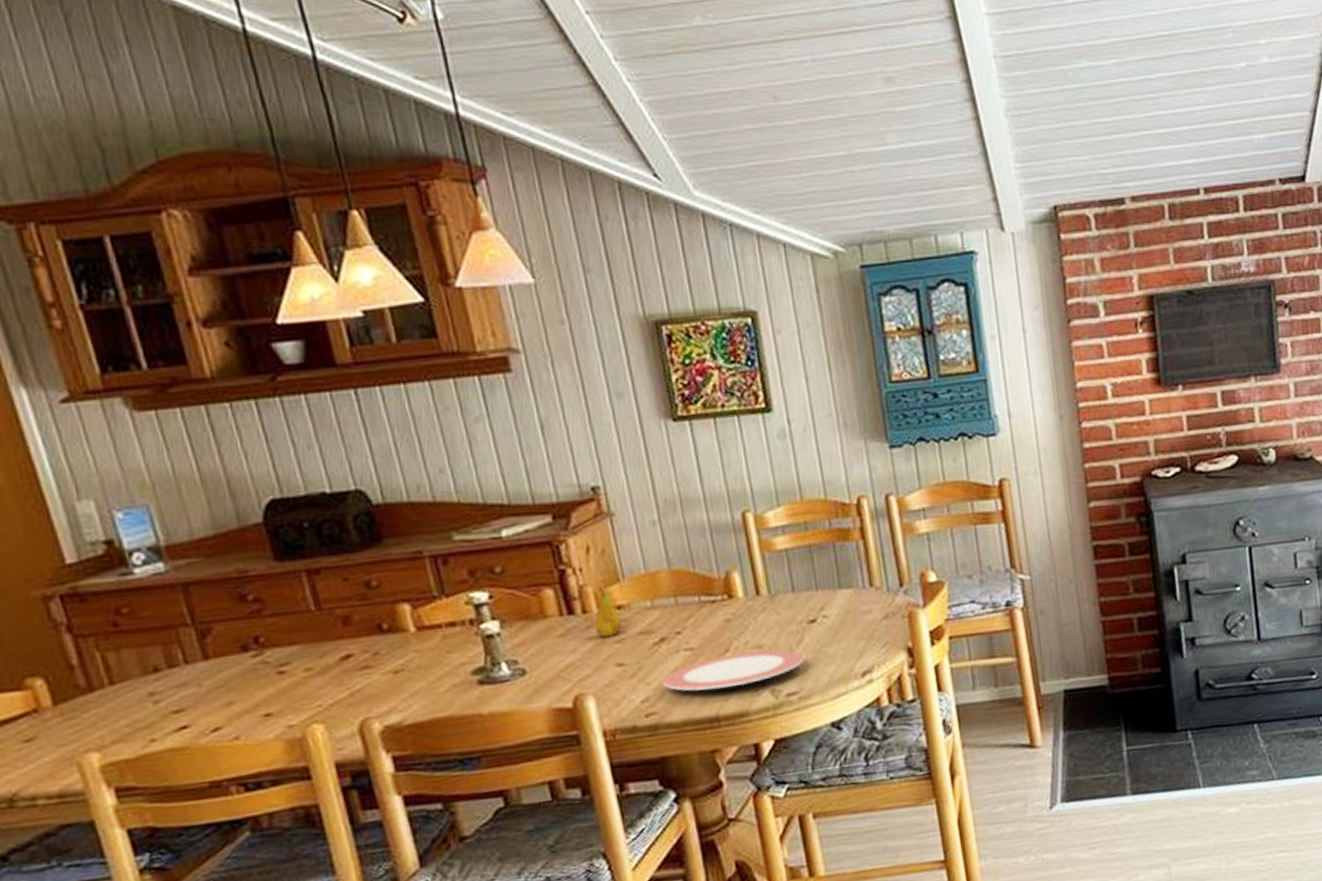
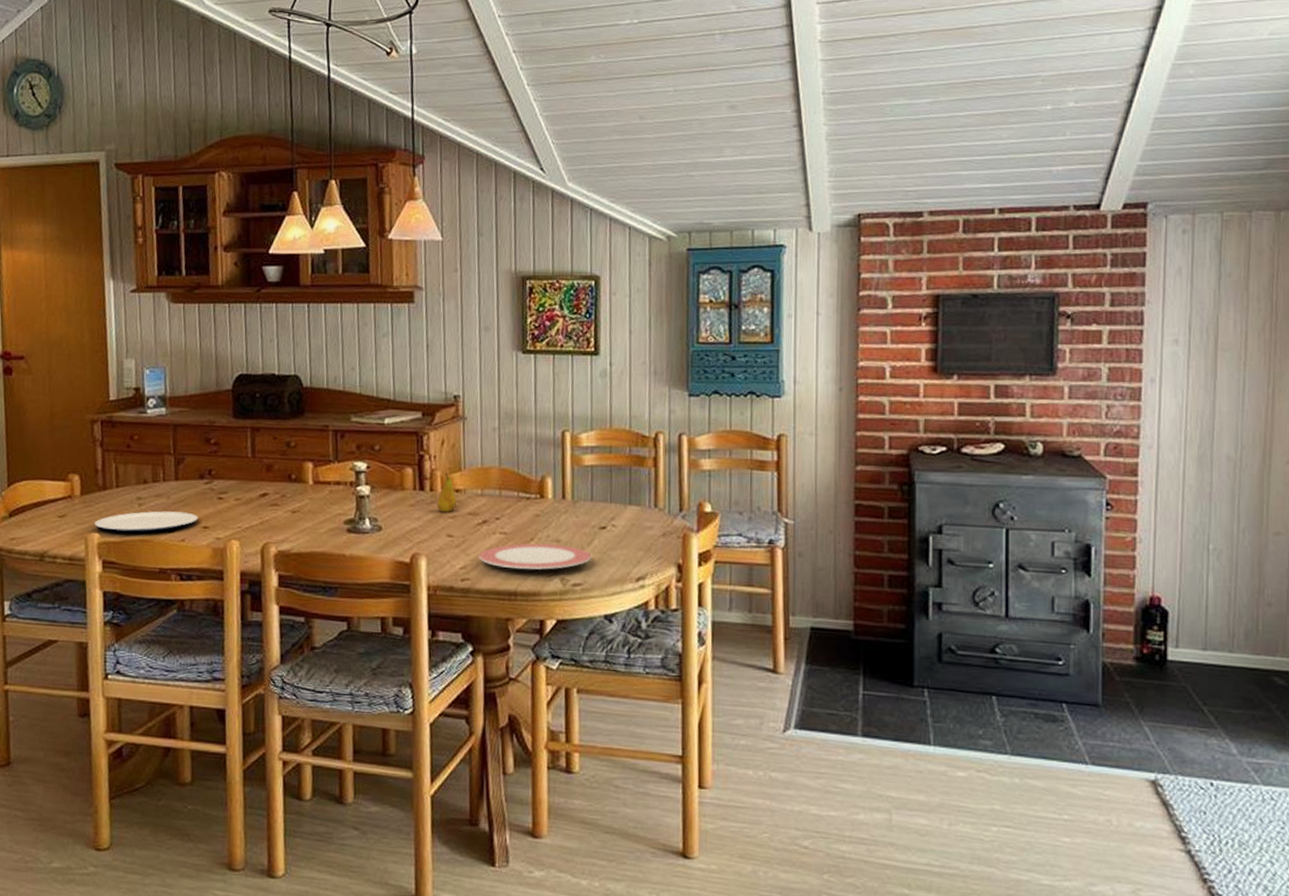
plate: none [87,699,254,746] -> present [94,511,199,532]

